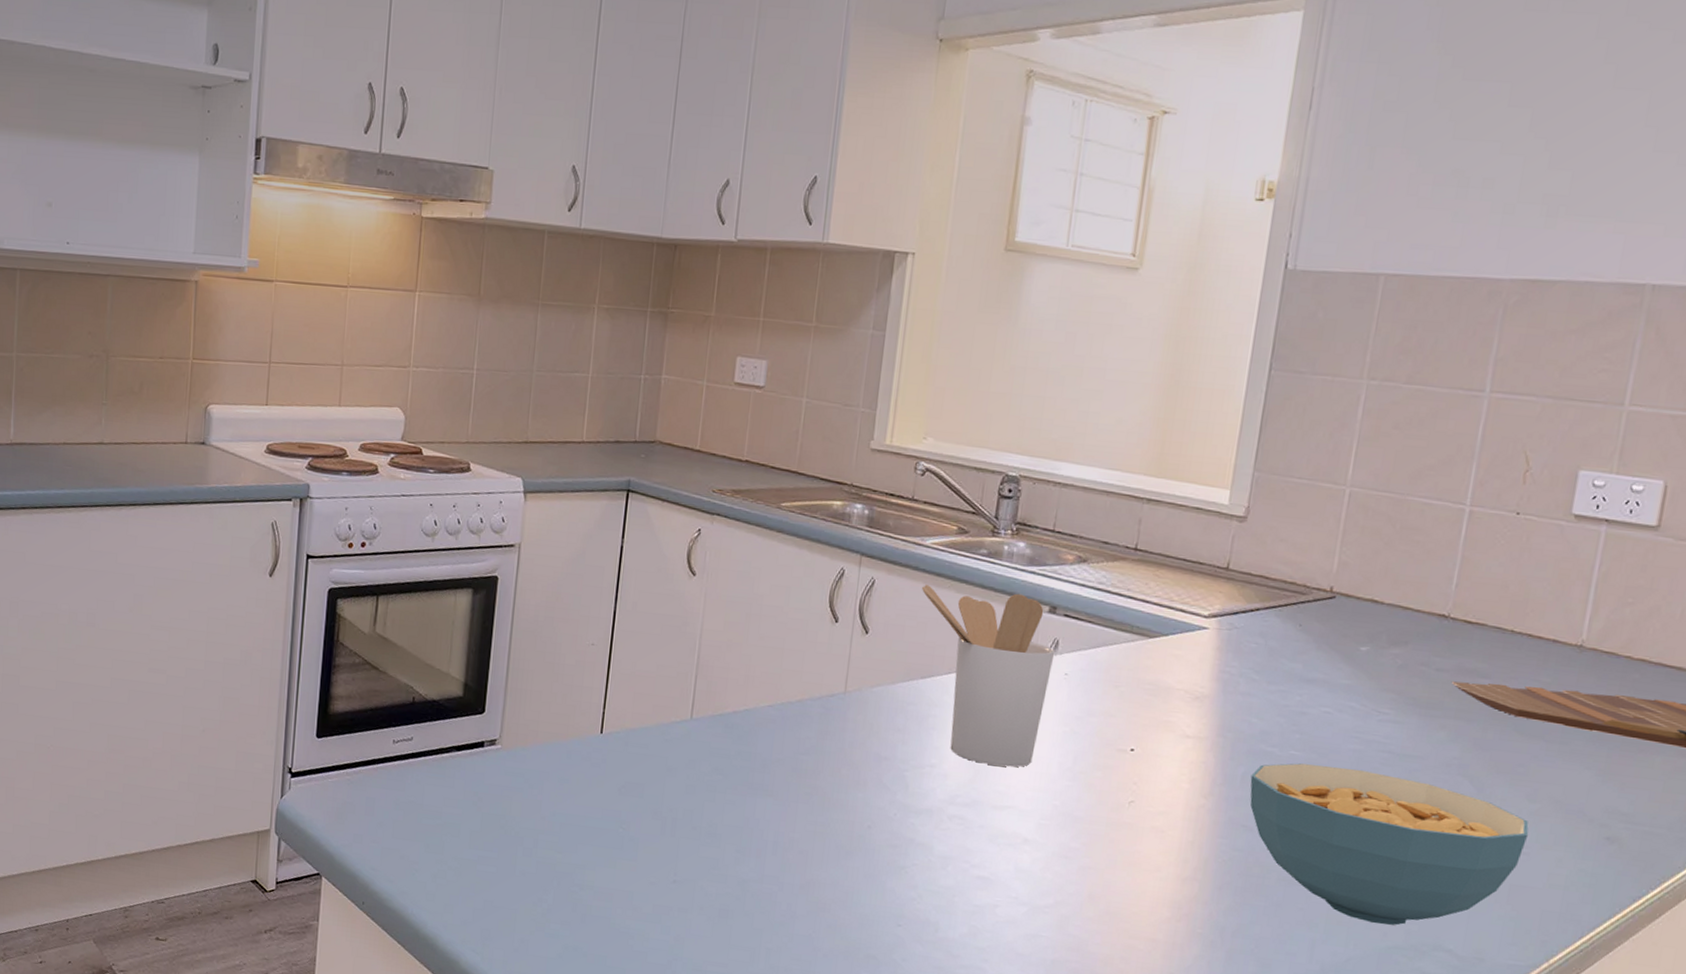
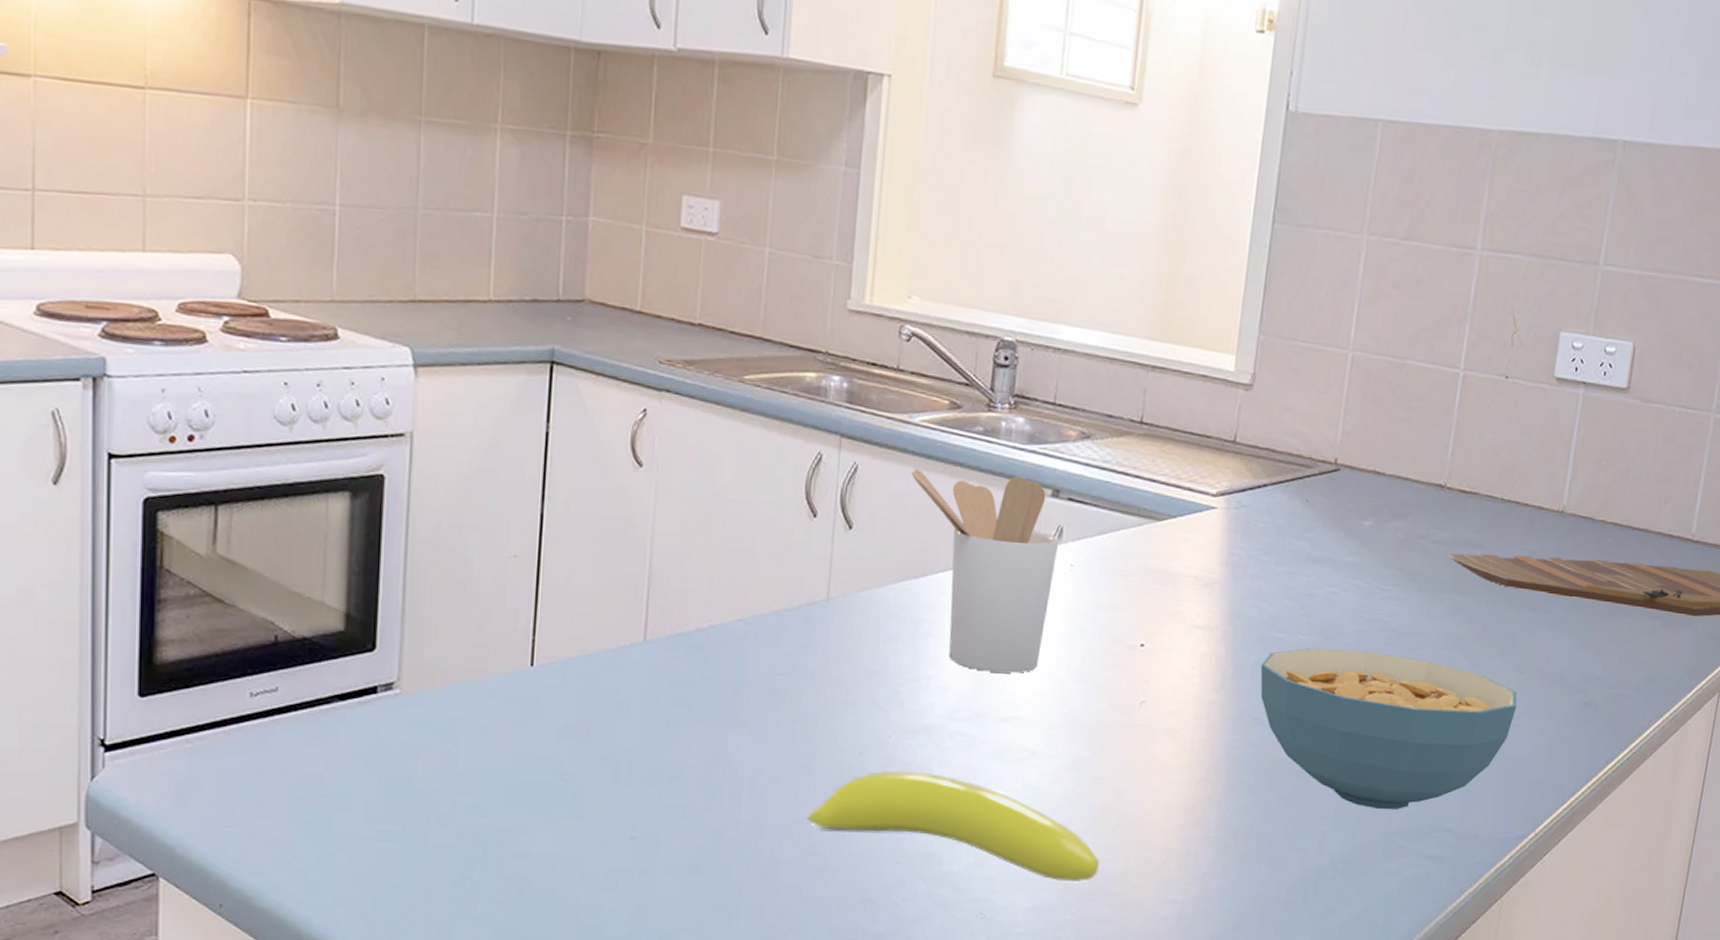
banana: none [820,843,1086,961] -> present [806,770,1099,883]

